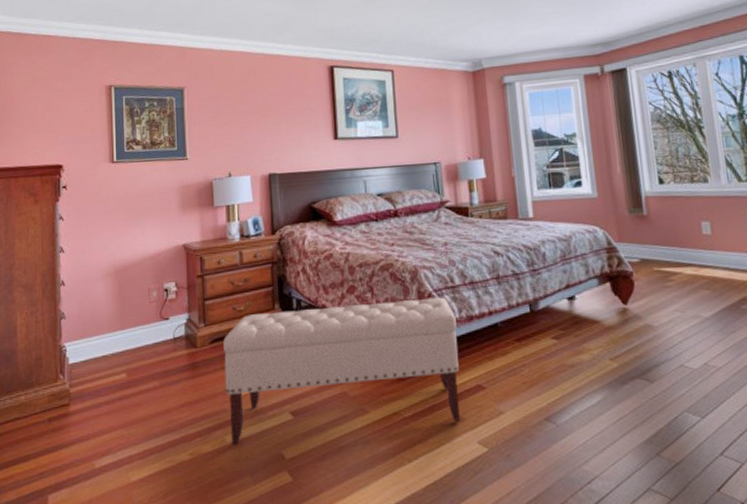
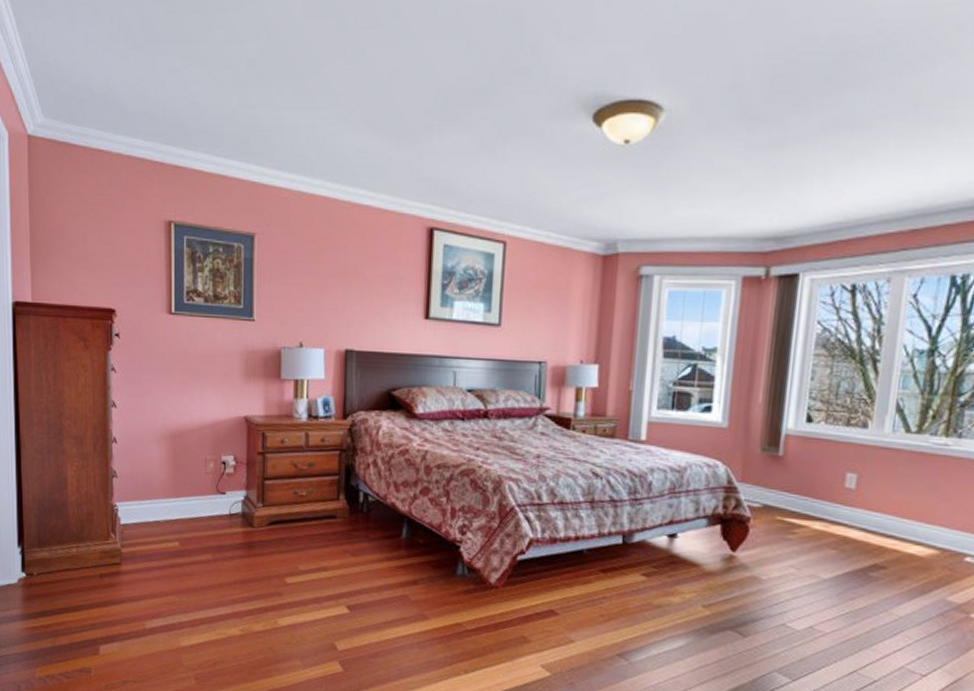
bench: present [223,297,460,445] -> none [279,501,537,644]

